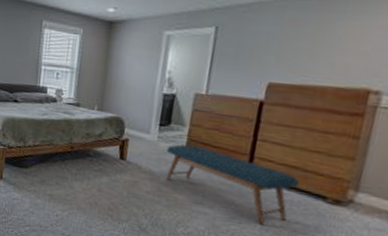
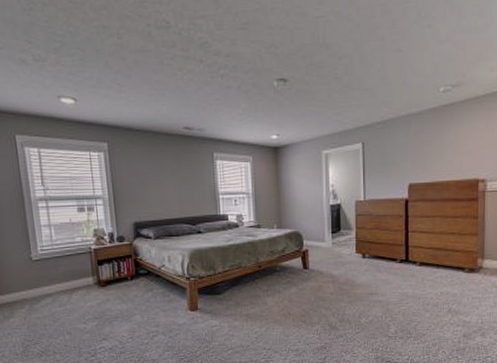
bench: present [166,144,300,225] -> none [340,245,444,301]

